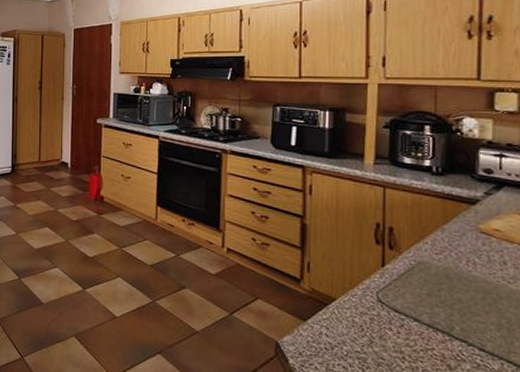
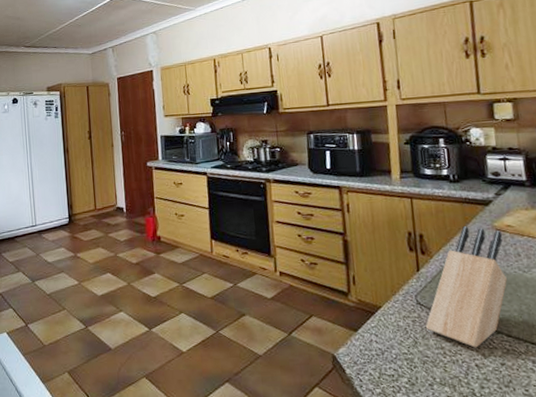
knife block: none [385,224,488,358] -> present [426,226,508,348]

